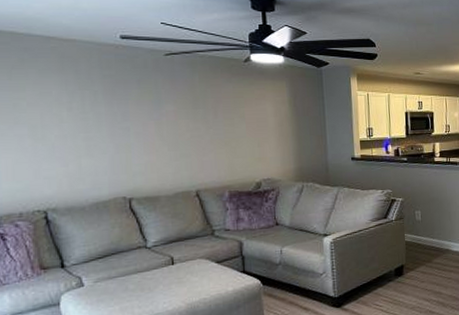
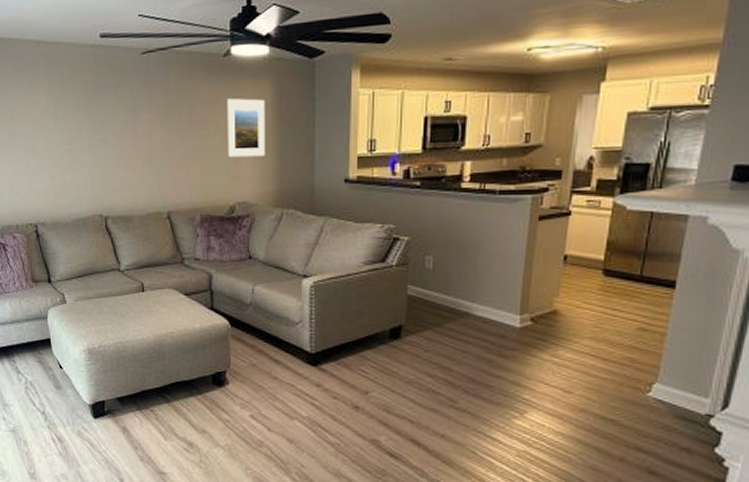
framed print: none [249,95,285,143] -> present [227,98,265,158]

